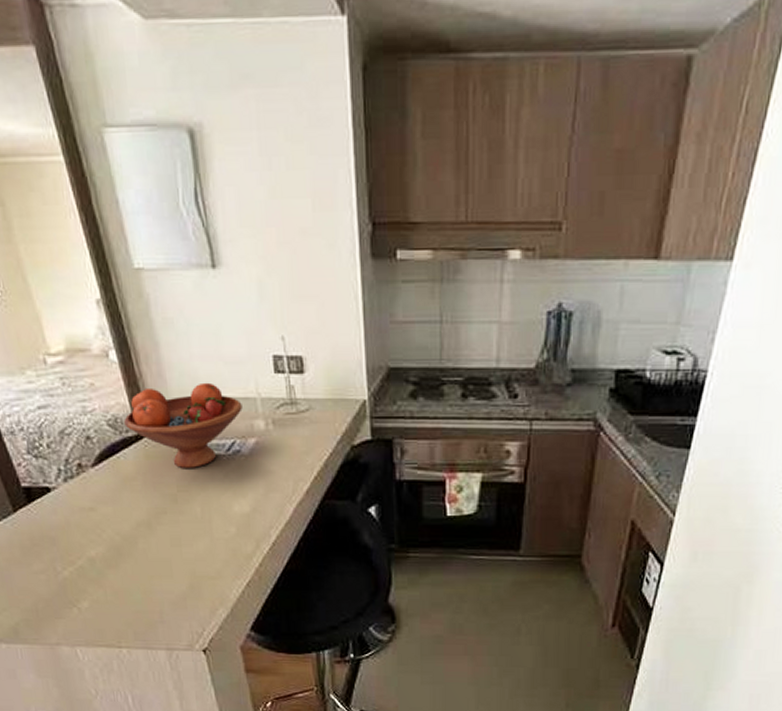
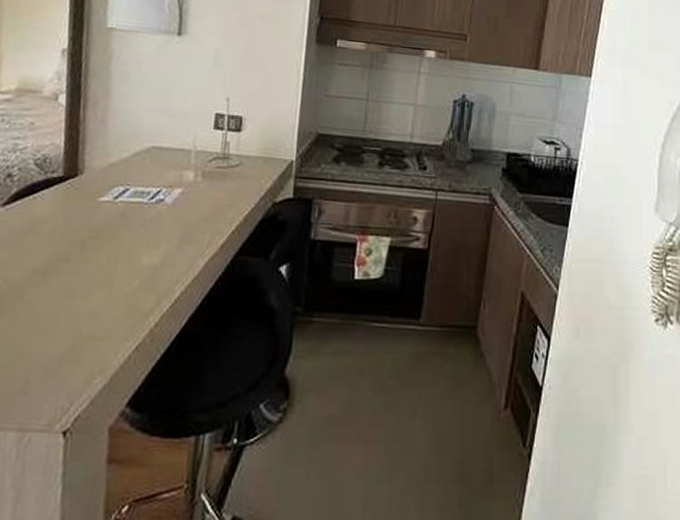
fruit bowl: present [124,382,242,468] -> none [52,131,177,214]

